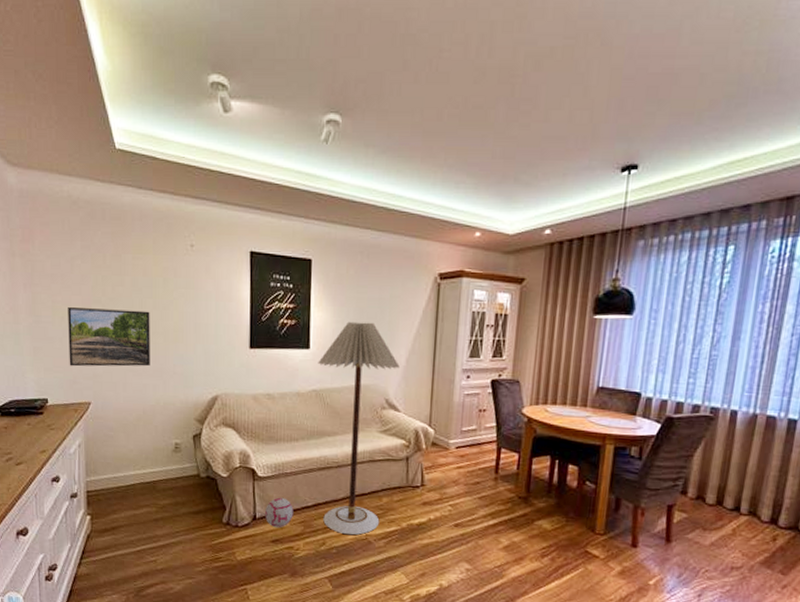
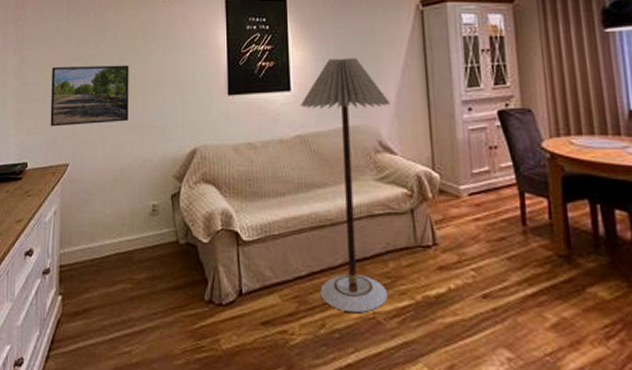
decorative ball: present [264,497,294,528] -> none [251,266,285,306]

